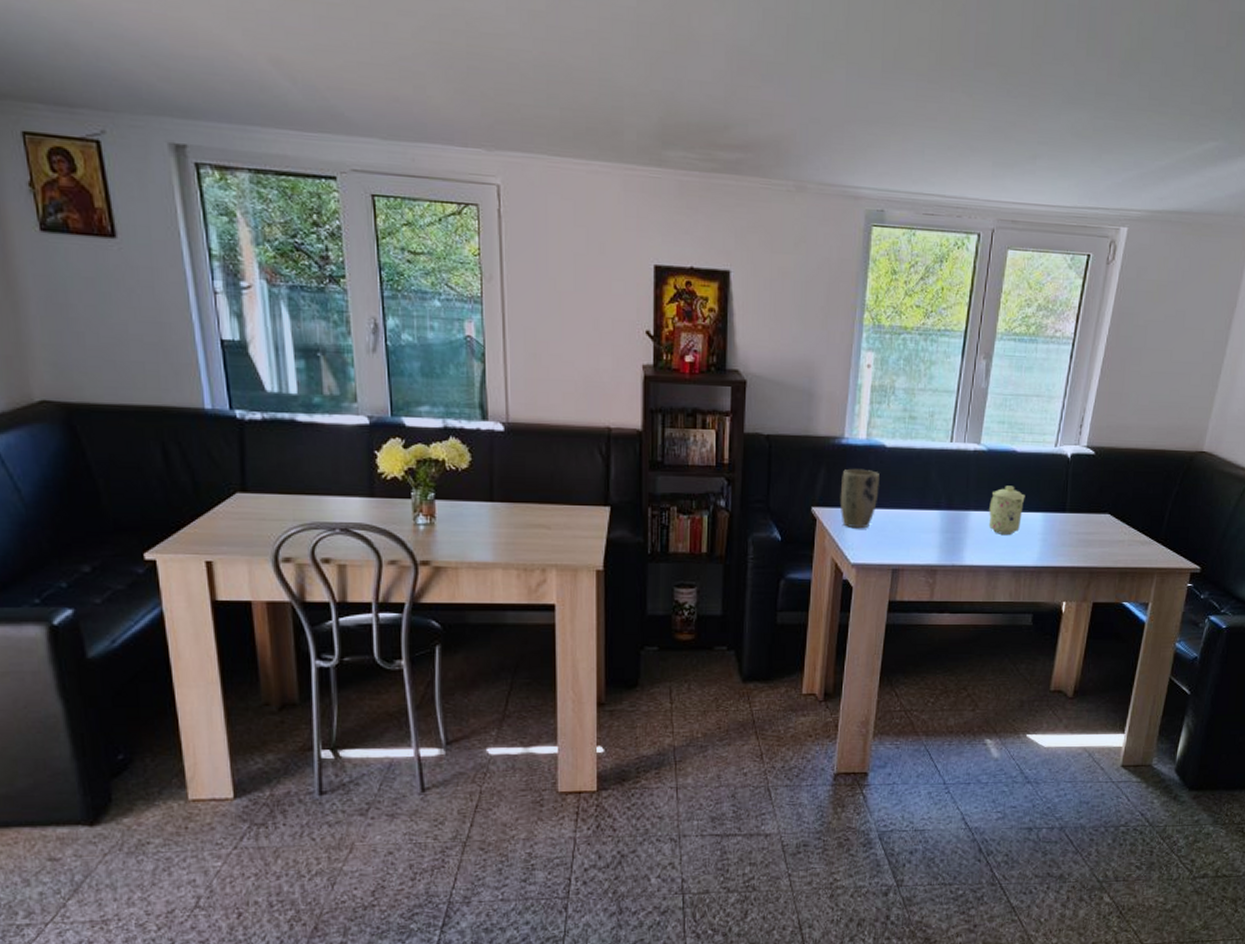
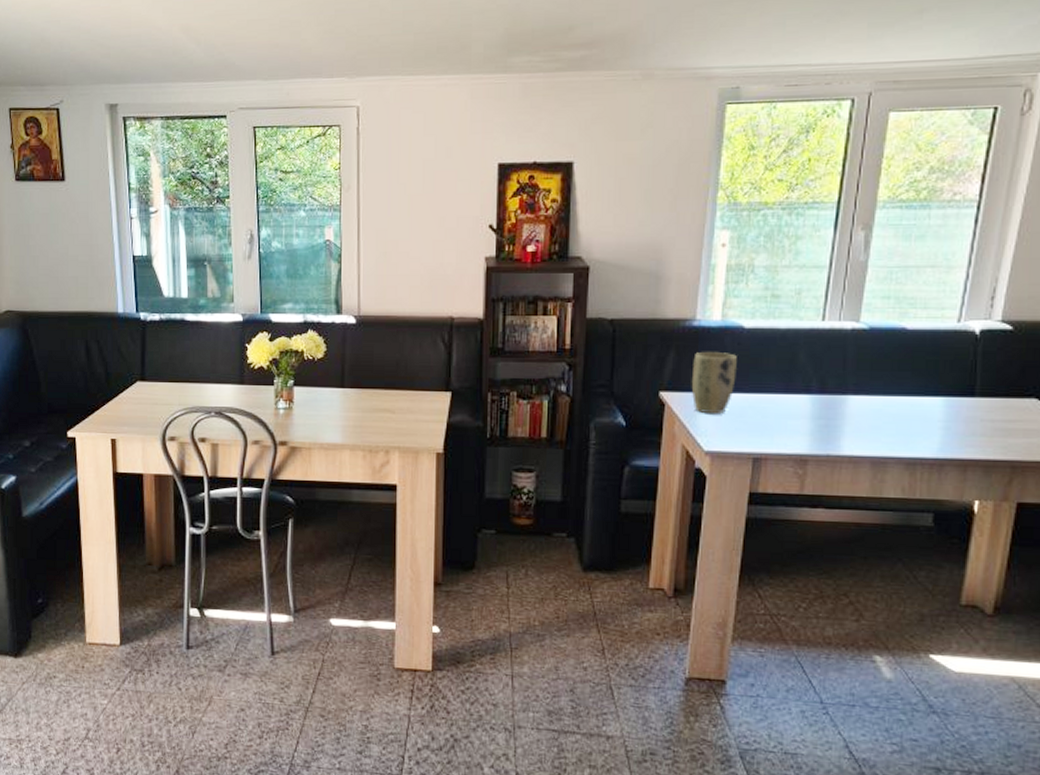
mug: present [988,485,1025,534] -> none [872,367,920,422]

